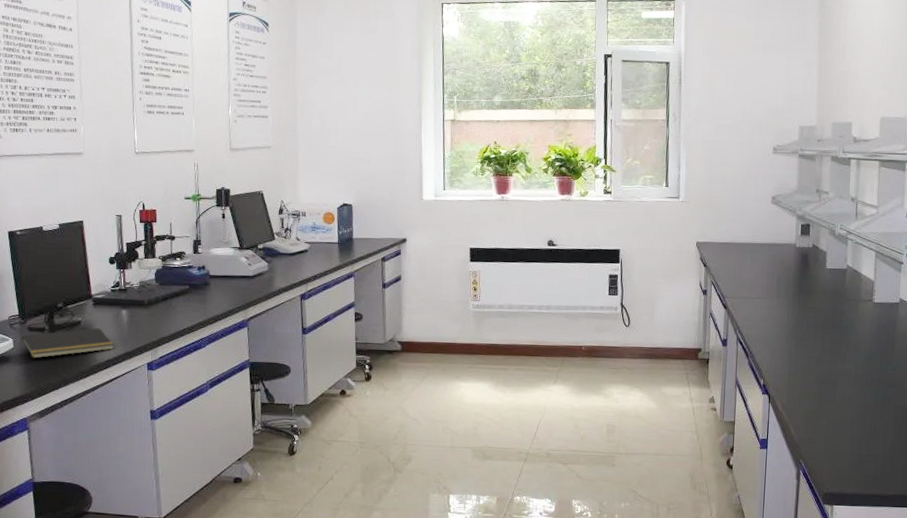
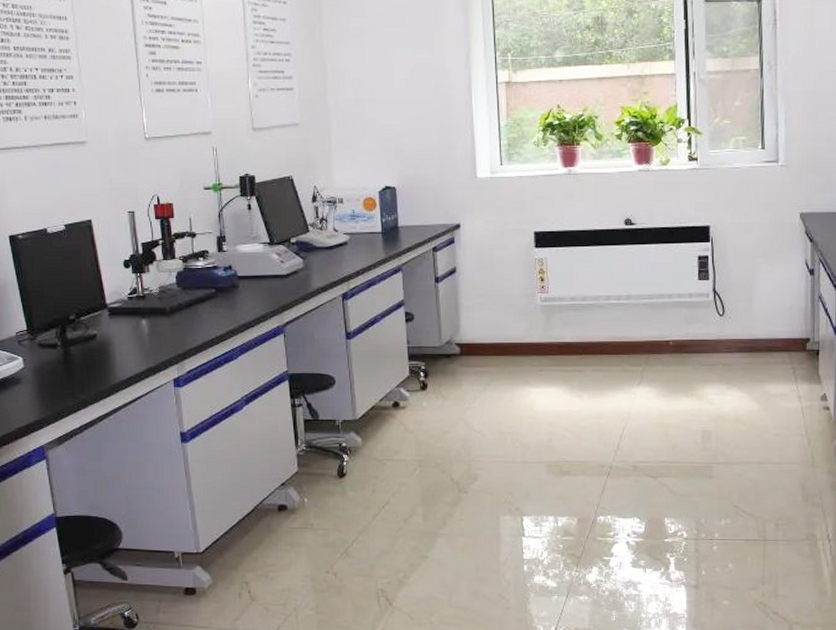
notepad: present [20,327,114,359] -> none [31,341,135,379]

